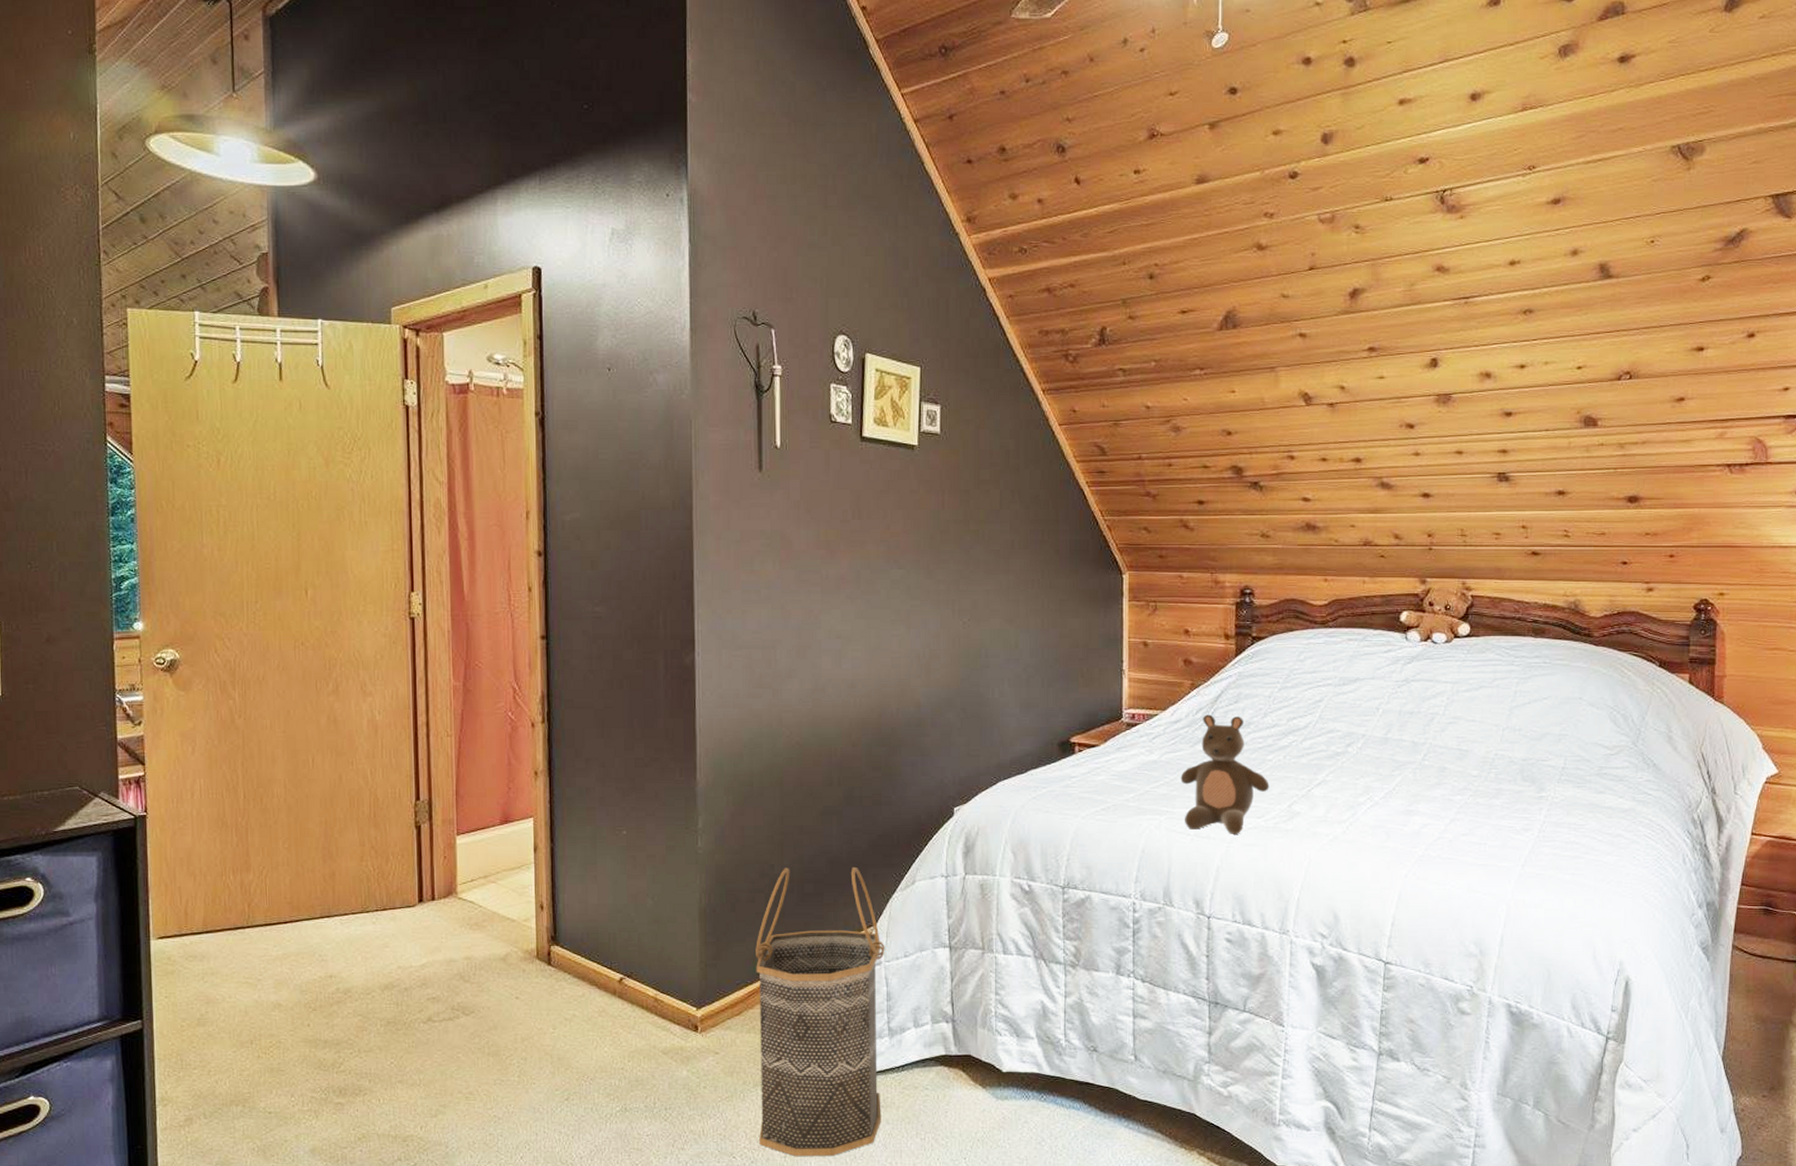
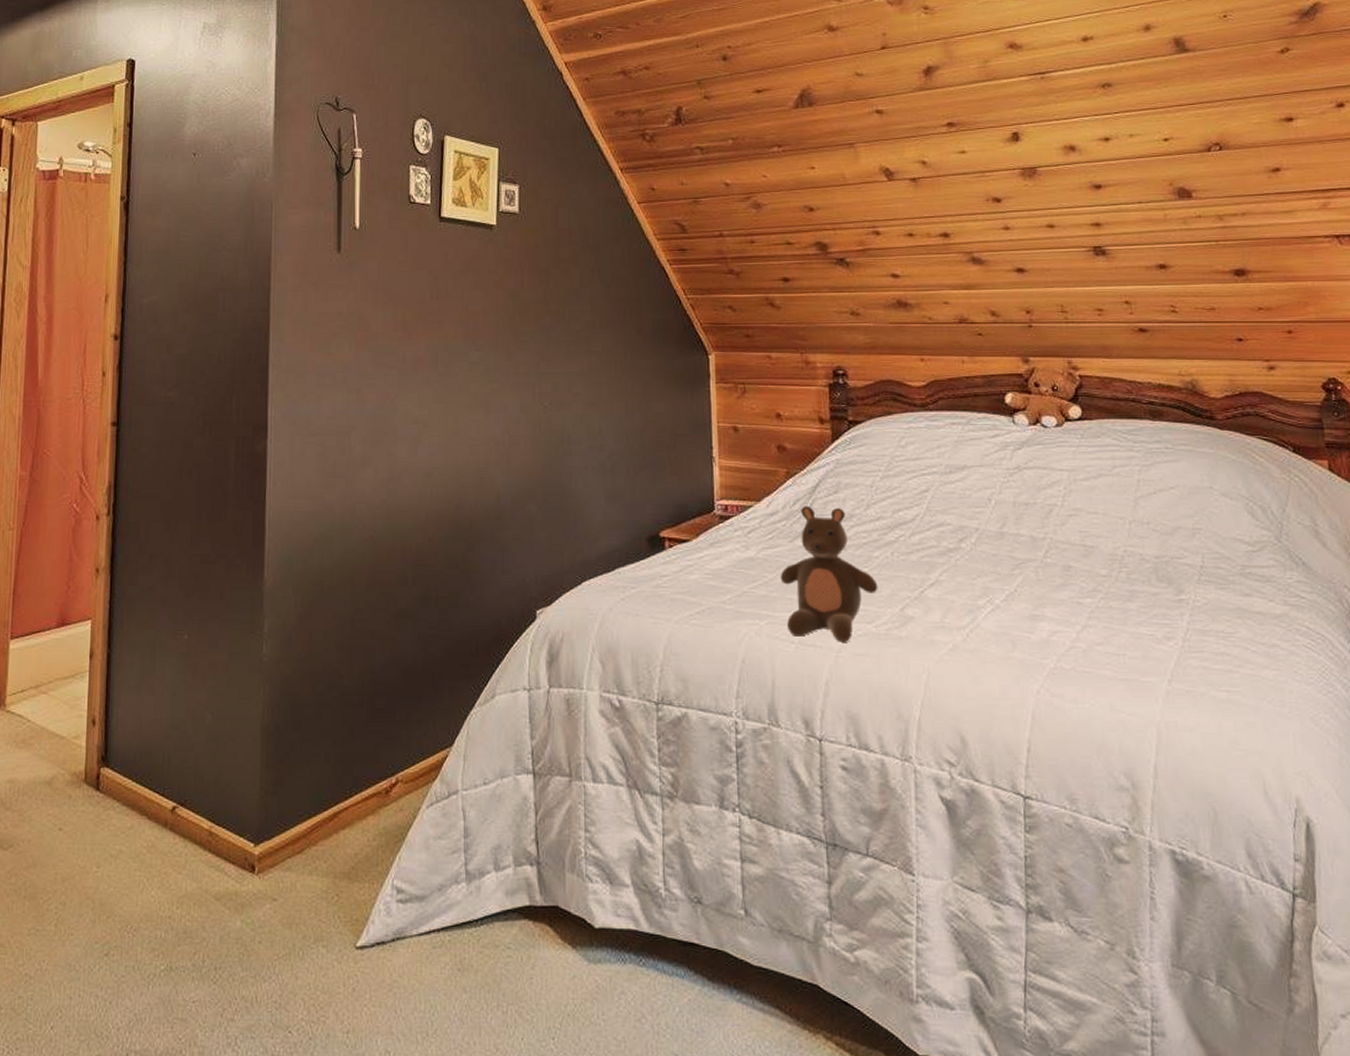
basket: present [756,866,885,1157] -> none [319,677,462,1033]

